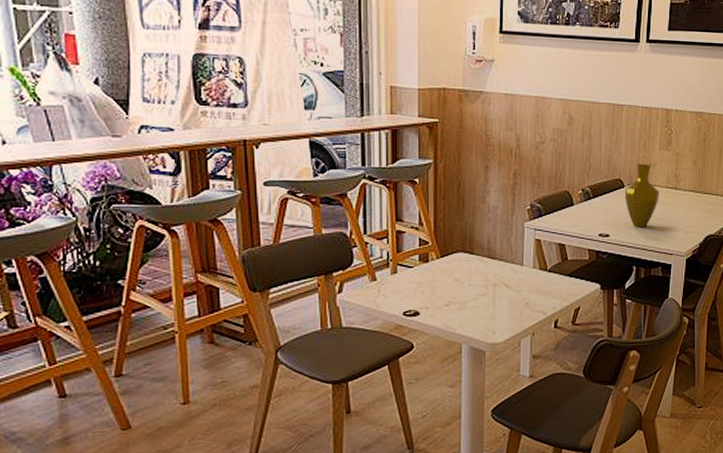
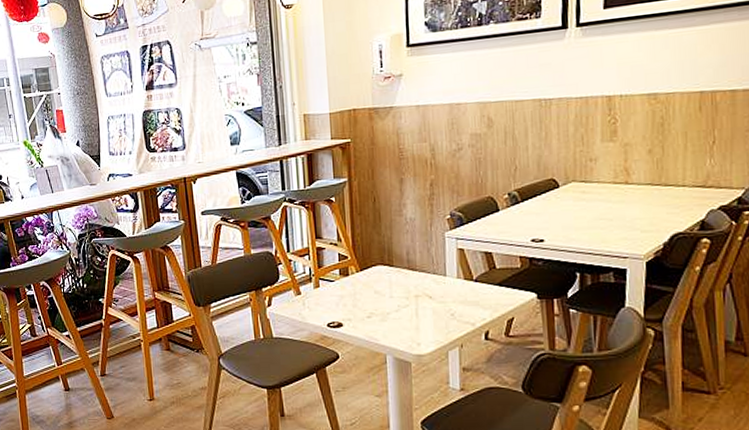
vase: present [624,163,659,228] -> none [559,159,605,230]

